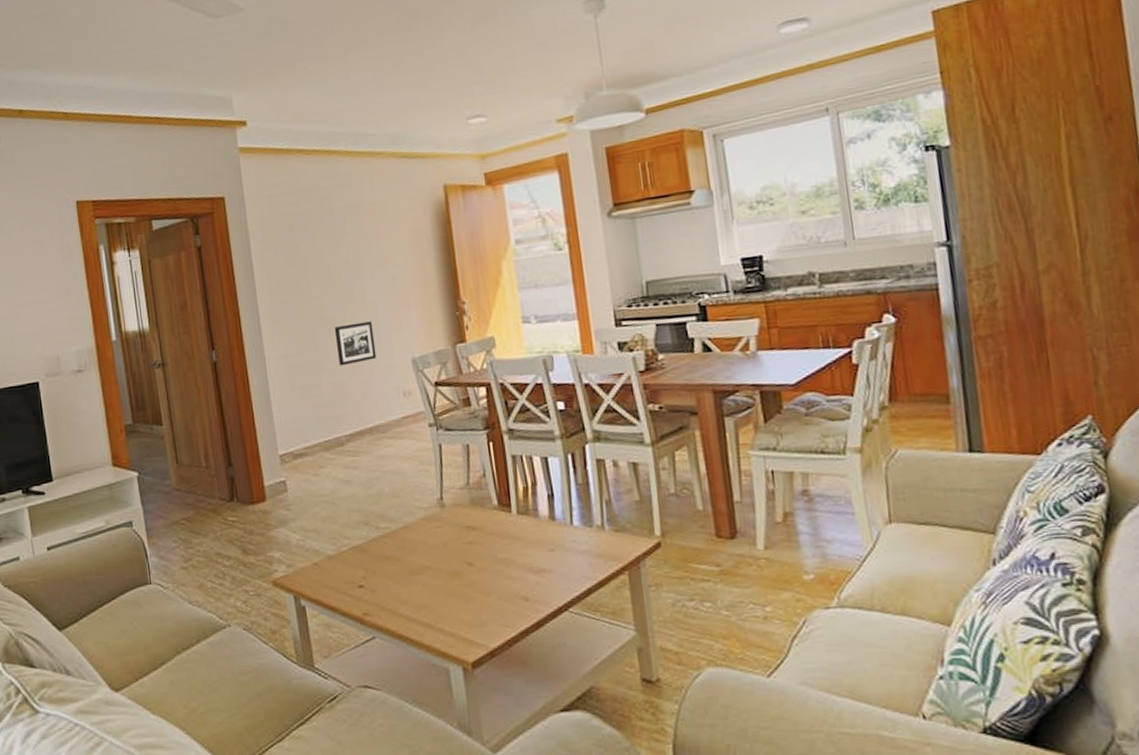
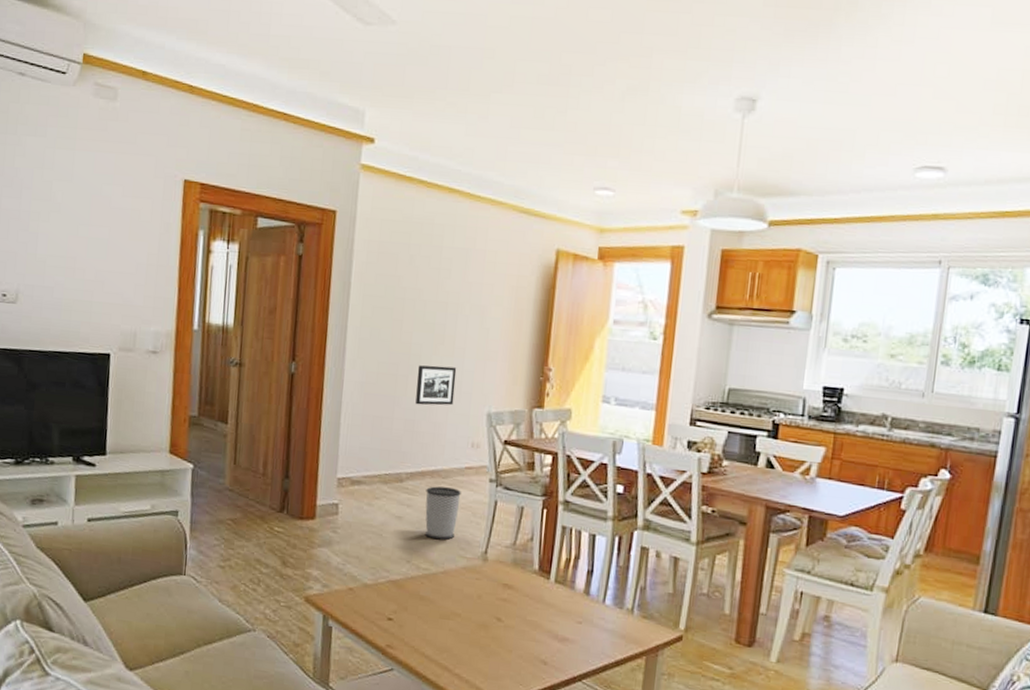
wastebasket: none [368,440,406,496] -> present [425,486,461,540]

